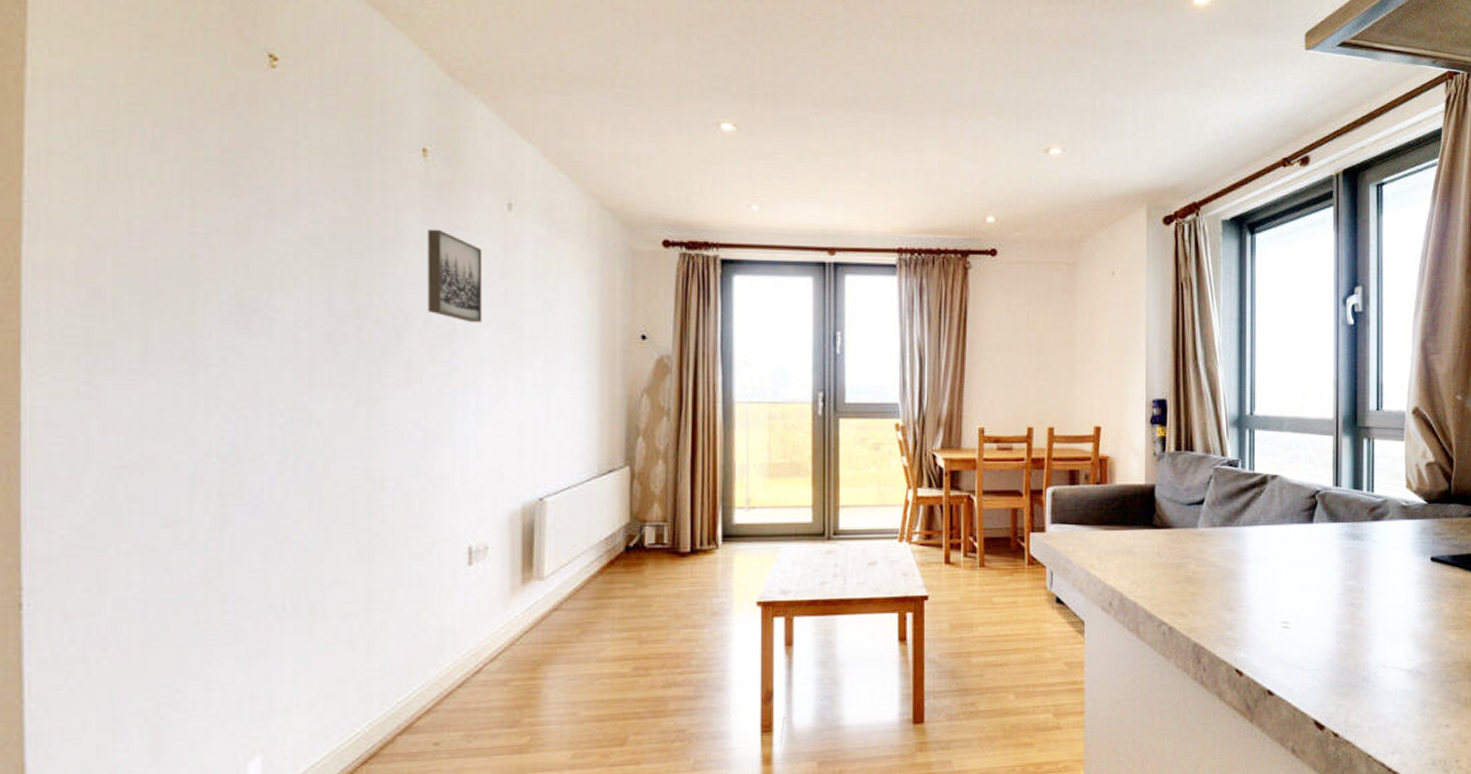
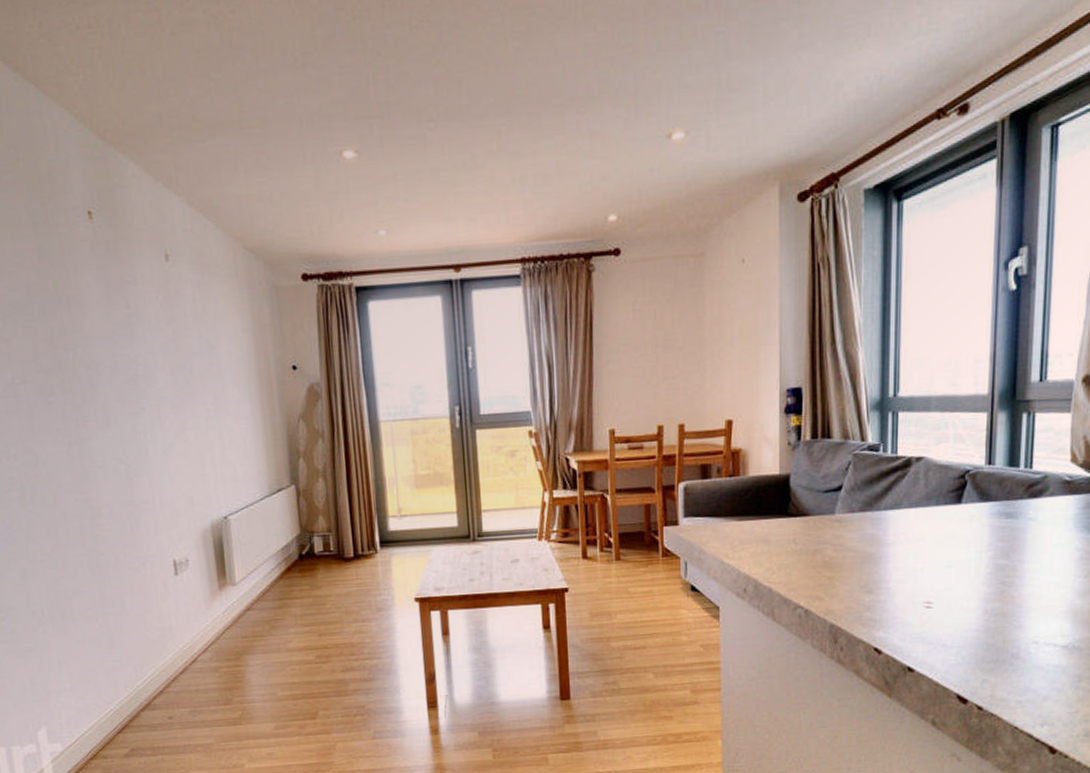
wall art: present [427,228,483,323] -> none [103,285,158,368]

